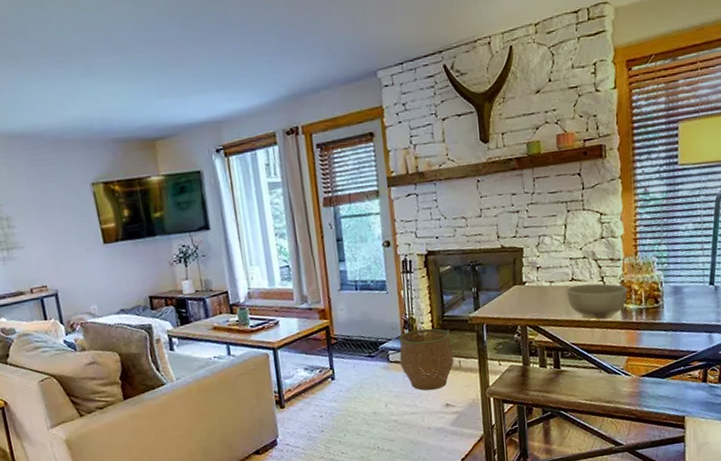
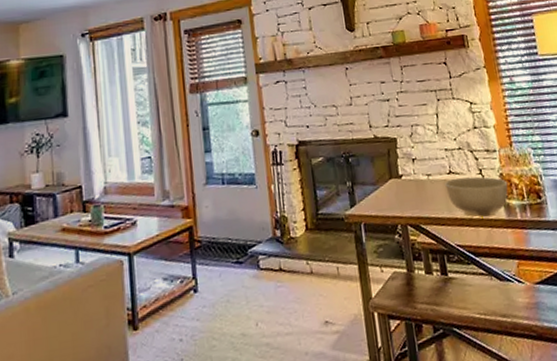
basket: present [398,328,454,391] -> none [269,228,331,305]

